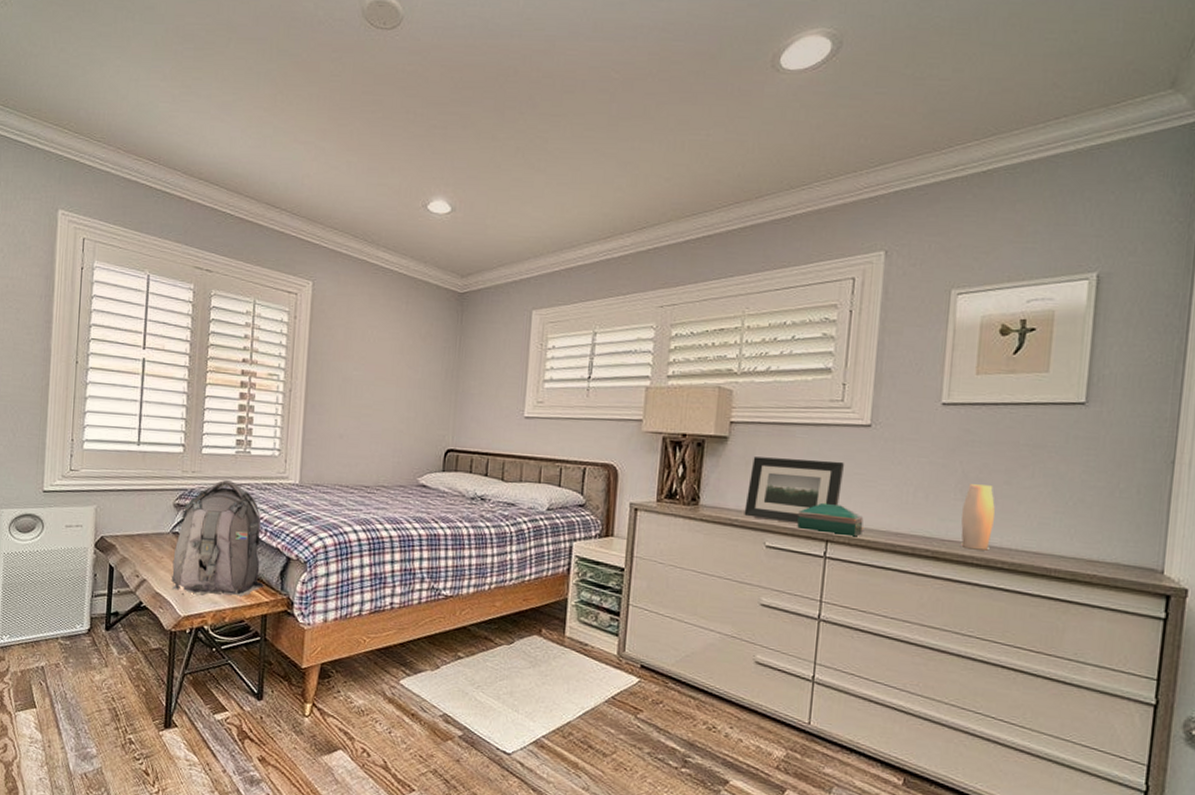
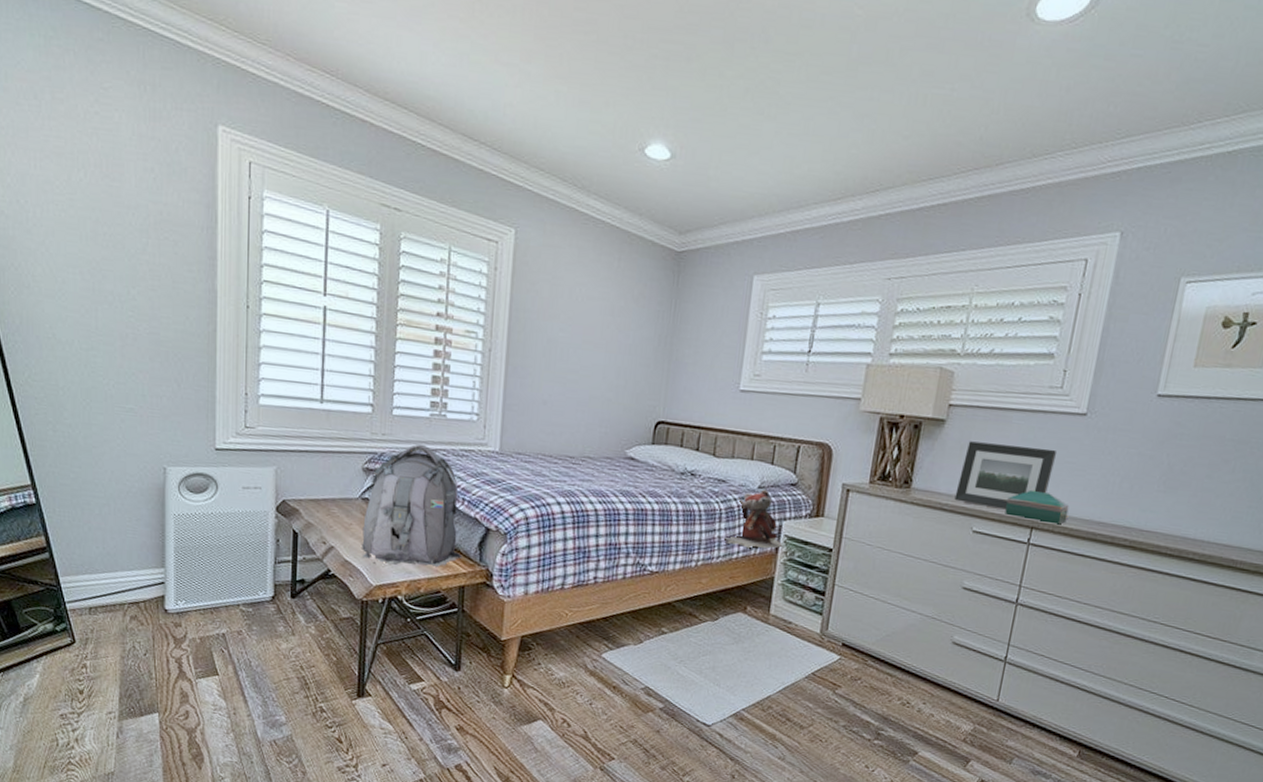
stuffed animal: none [514,511,573,571] -> present [722,489,782,549]
vase: present [961,484,995,551] -> none [1158,476,1195,542]

